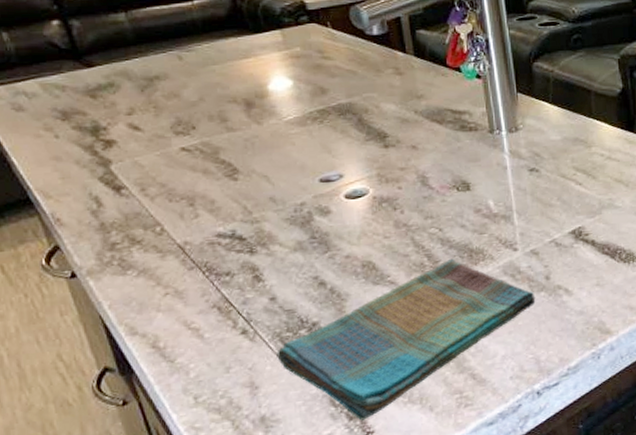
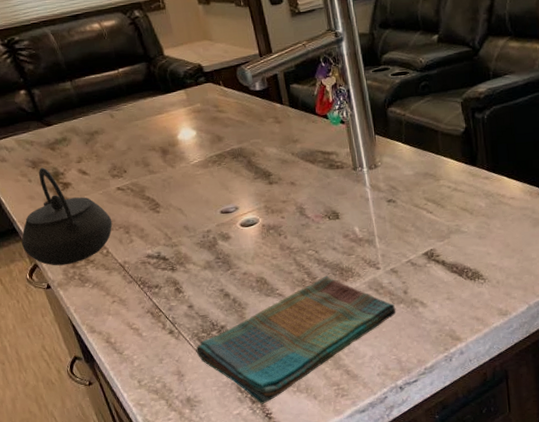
kettle: none [38,120,172,248] -> present [21,167,113,266]

